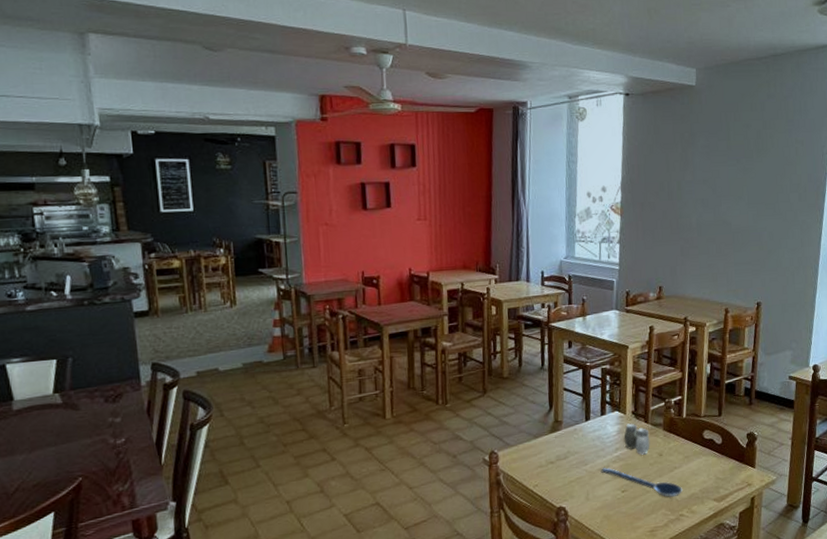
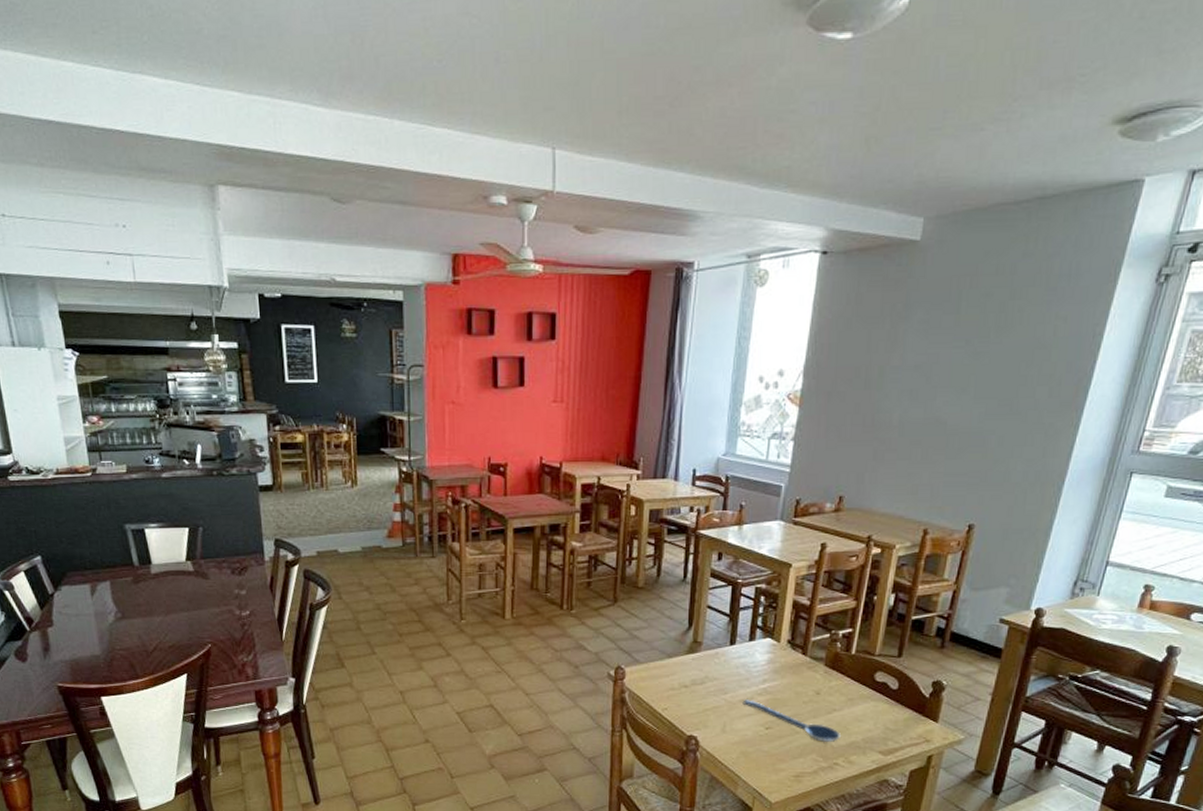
salt and pepper shaker: present [624,423,650,455] -> none [774,653,807,691]

